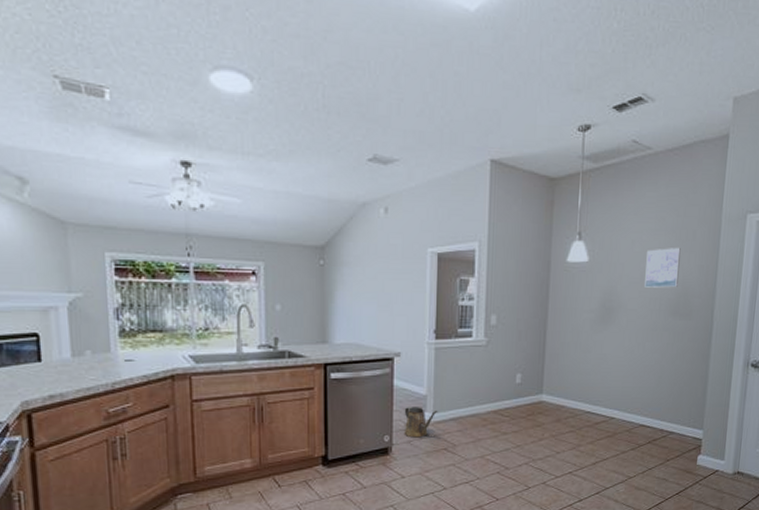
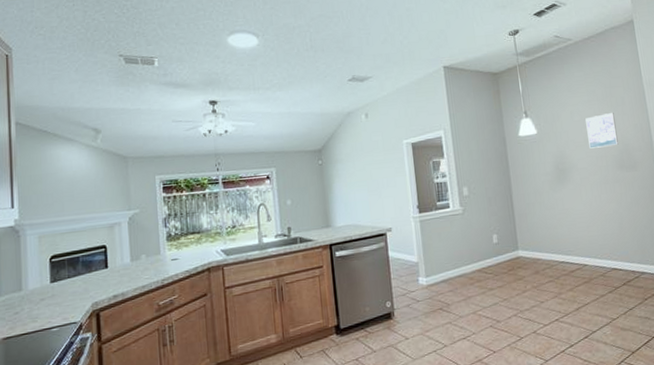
watering can: present [404,407,438,438] -> none [400,273,430,302]

